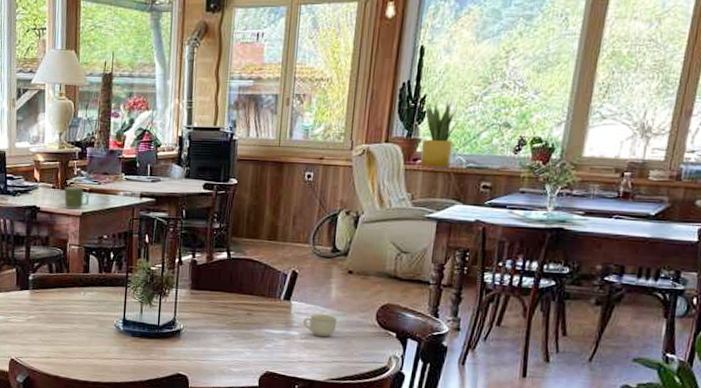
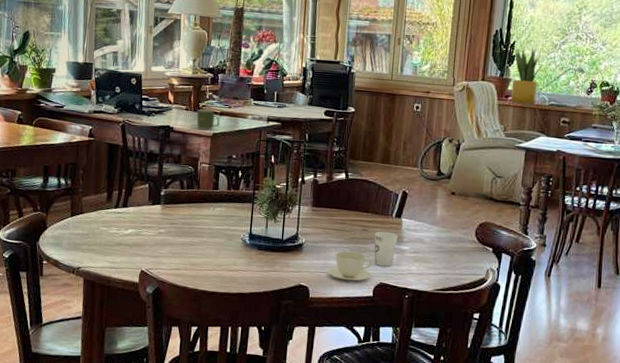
teacup: none [207,337,258,370] -> present [327,251,372,281]
cup: none [260,315,287,354] -> present [374,231,398,267]
cup: present [303,314,338,337] -> none [412,230,442,252]

